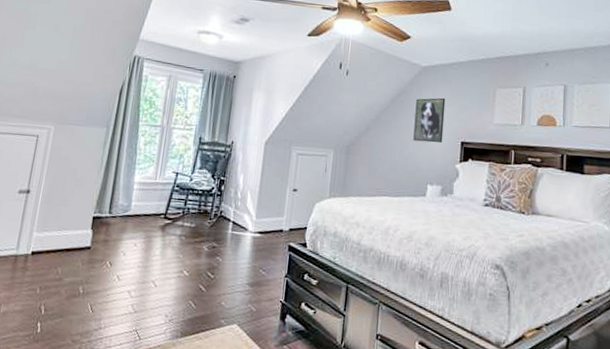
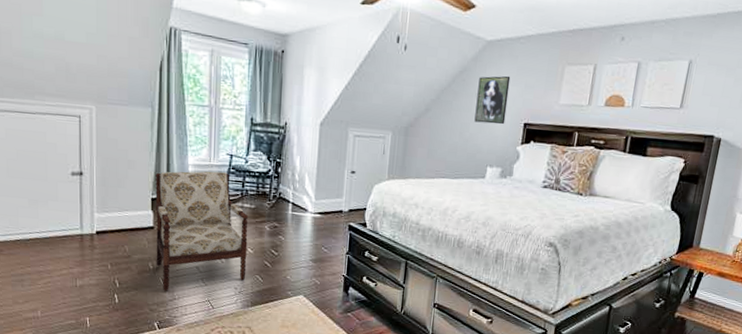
armchair: none [86,189,188,319] -> present [155,171,249,291]

